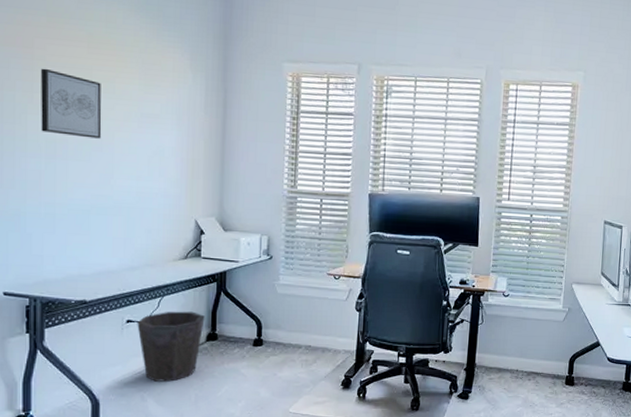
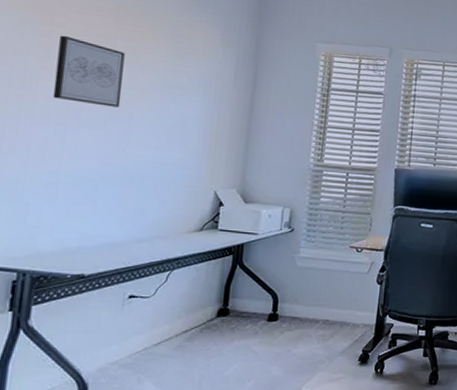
waste bin: present [137,311,205,382] -> none [140,285,217,362]

